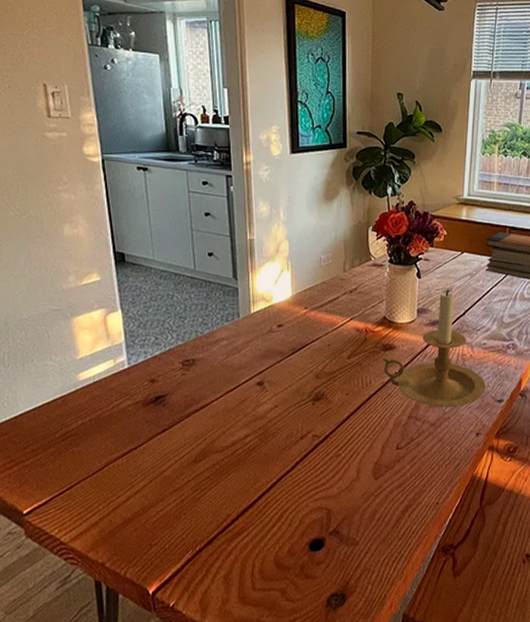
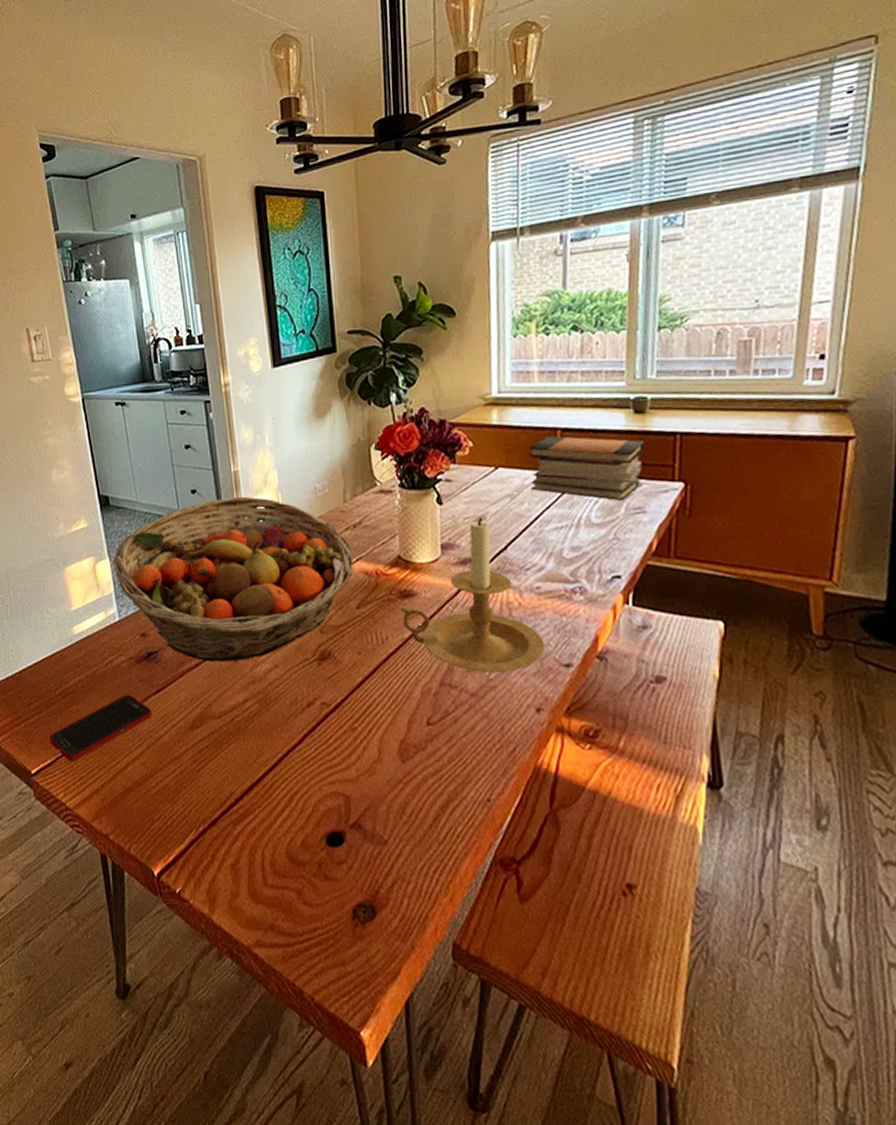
cell phone: none [46,434,157,499] -> present [50,694,152,762]
fruit basket: none [126,261,350,404] -> present [113,496,355,662]

